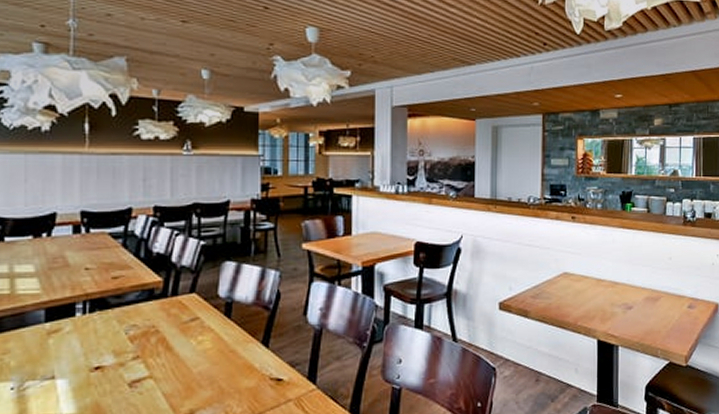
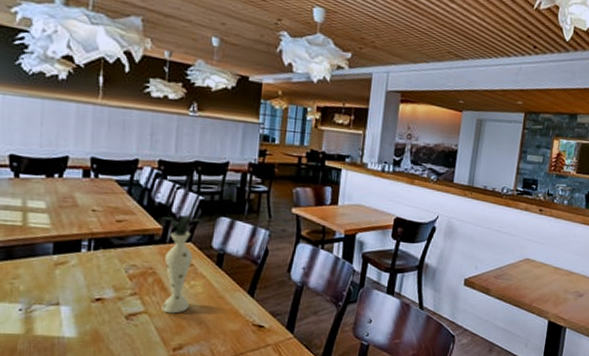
vase: none [158,259,210,376] -> present [158,212,206,314]

